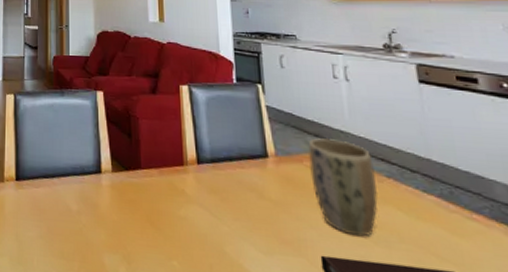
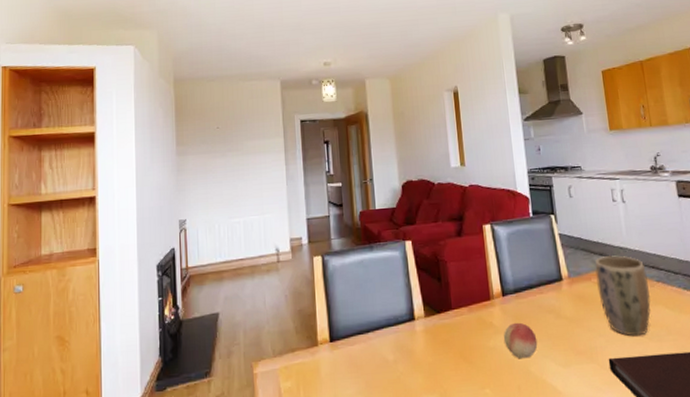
fruit: none [197,194,235,237] -> present [504,322,538,359]

